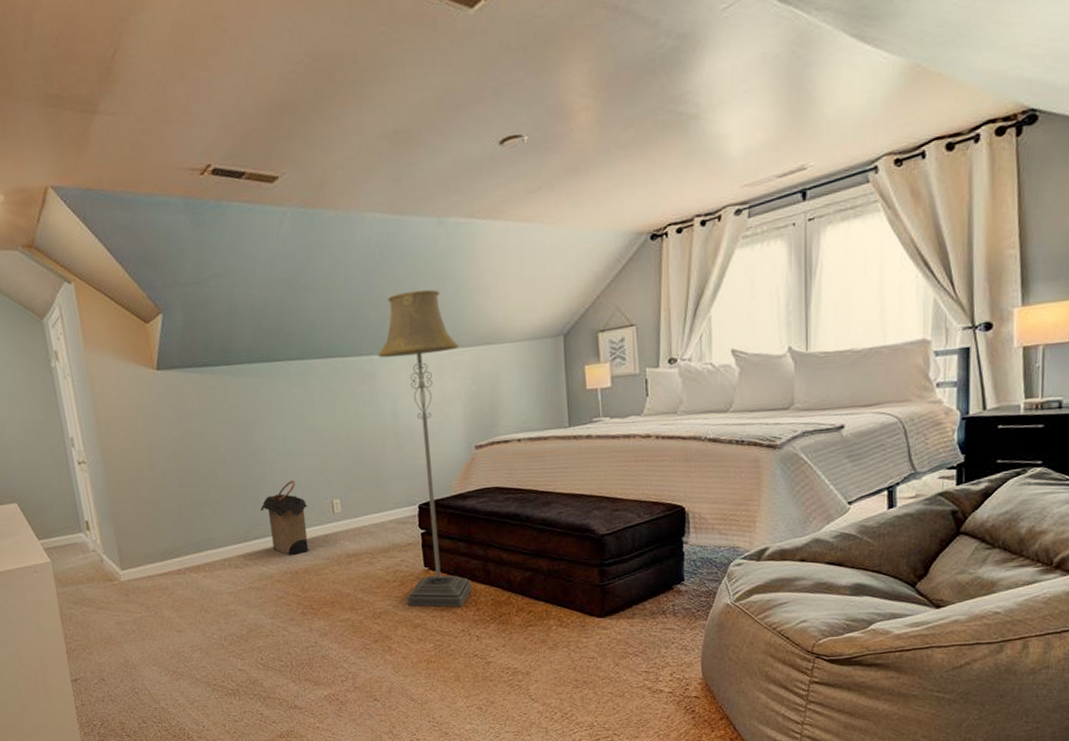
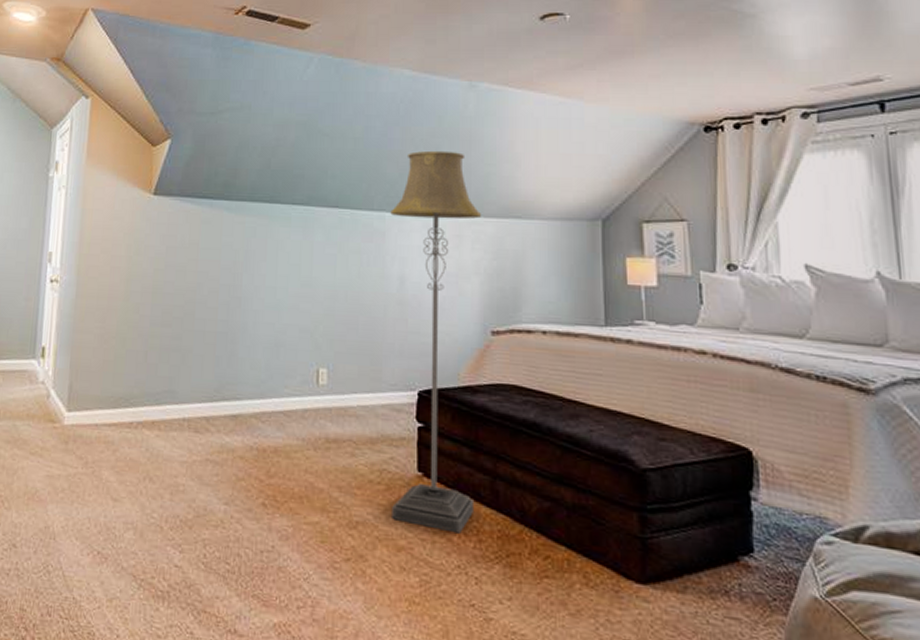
laundry hamper: present [260,481,309,555] -> none [235,338,290,429]

